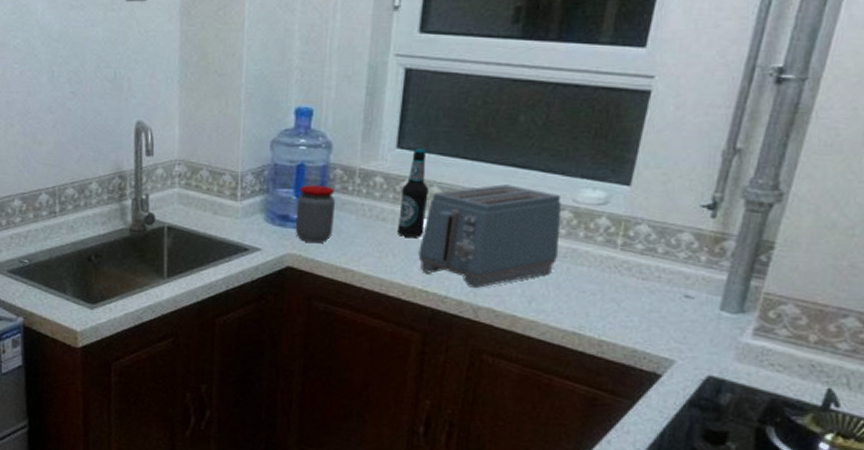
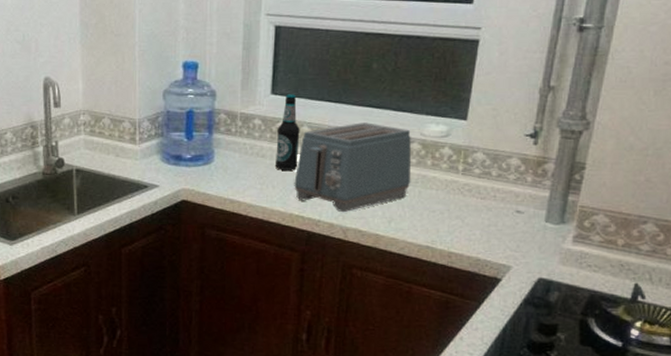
jar: present [295,185,336,243] -> none [187,128,221,178]

